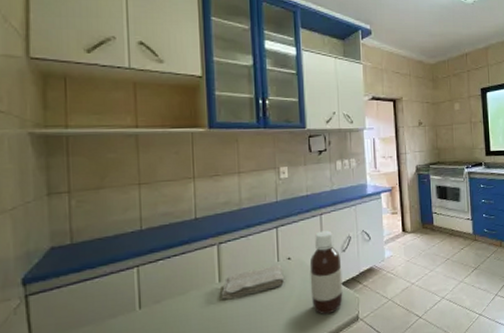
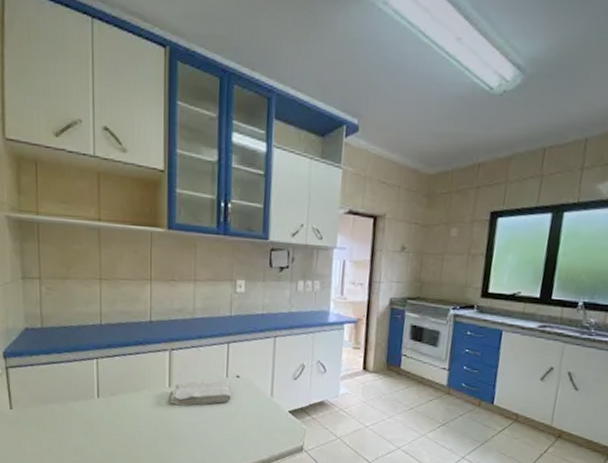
bottle: present [309,230,343,315] -> none [256,354,292,439]

